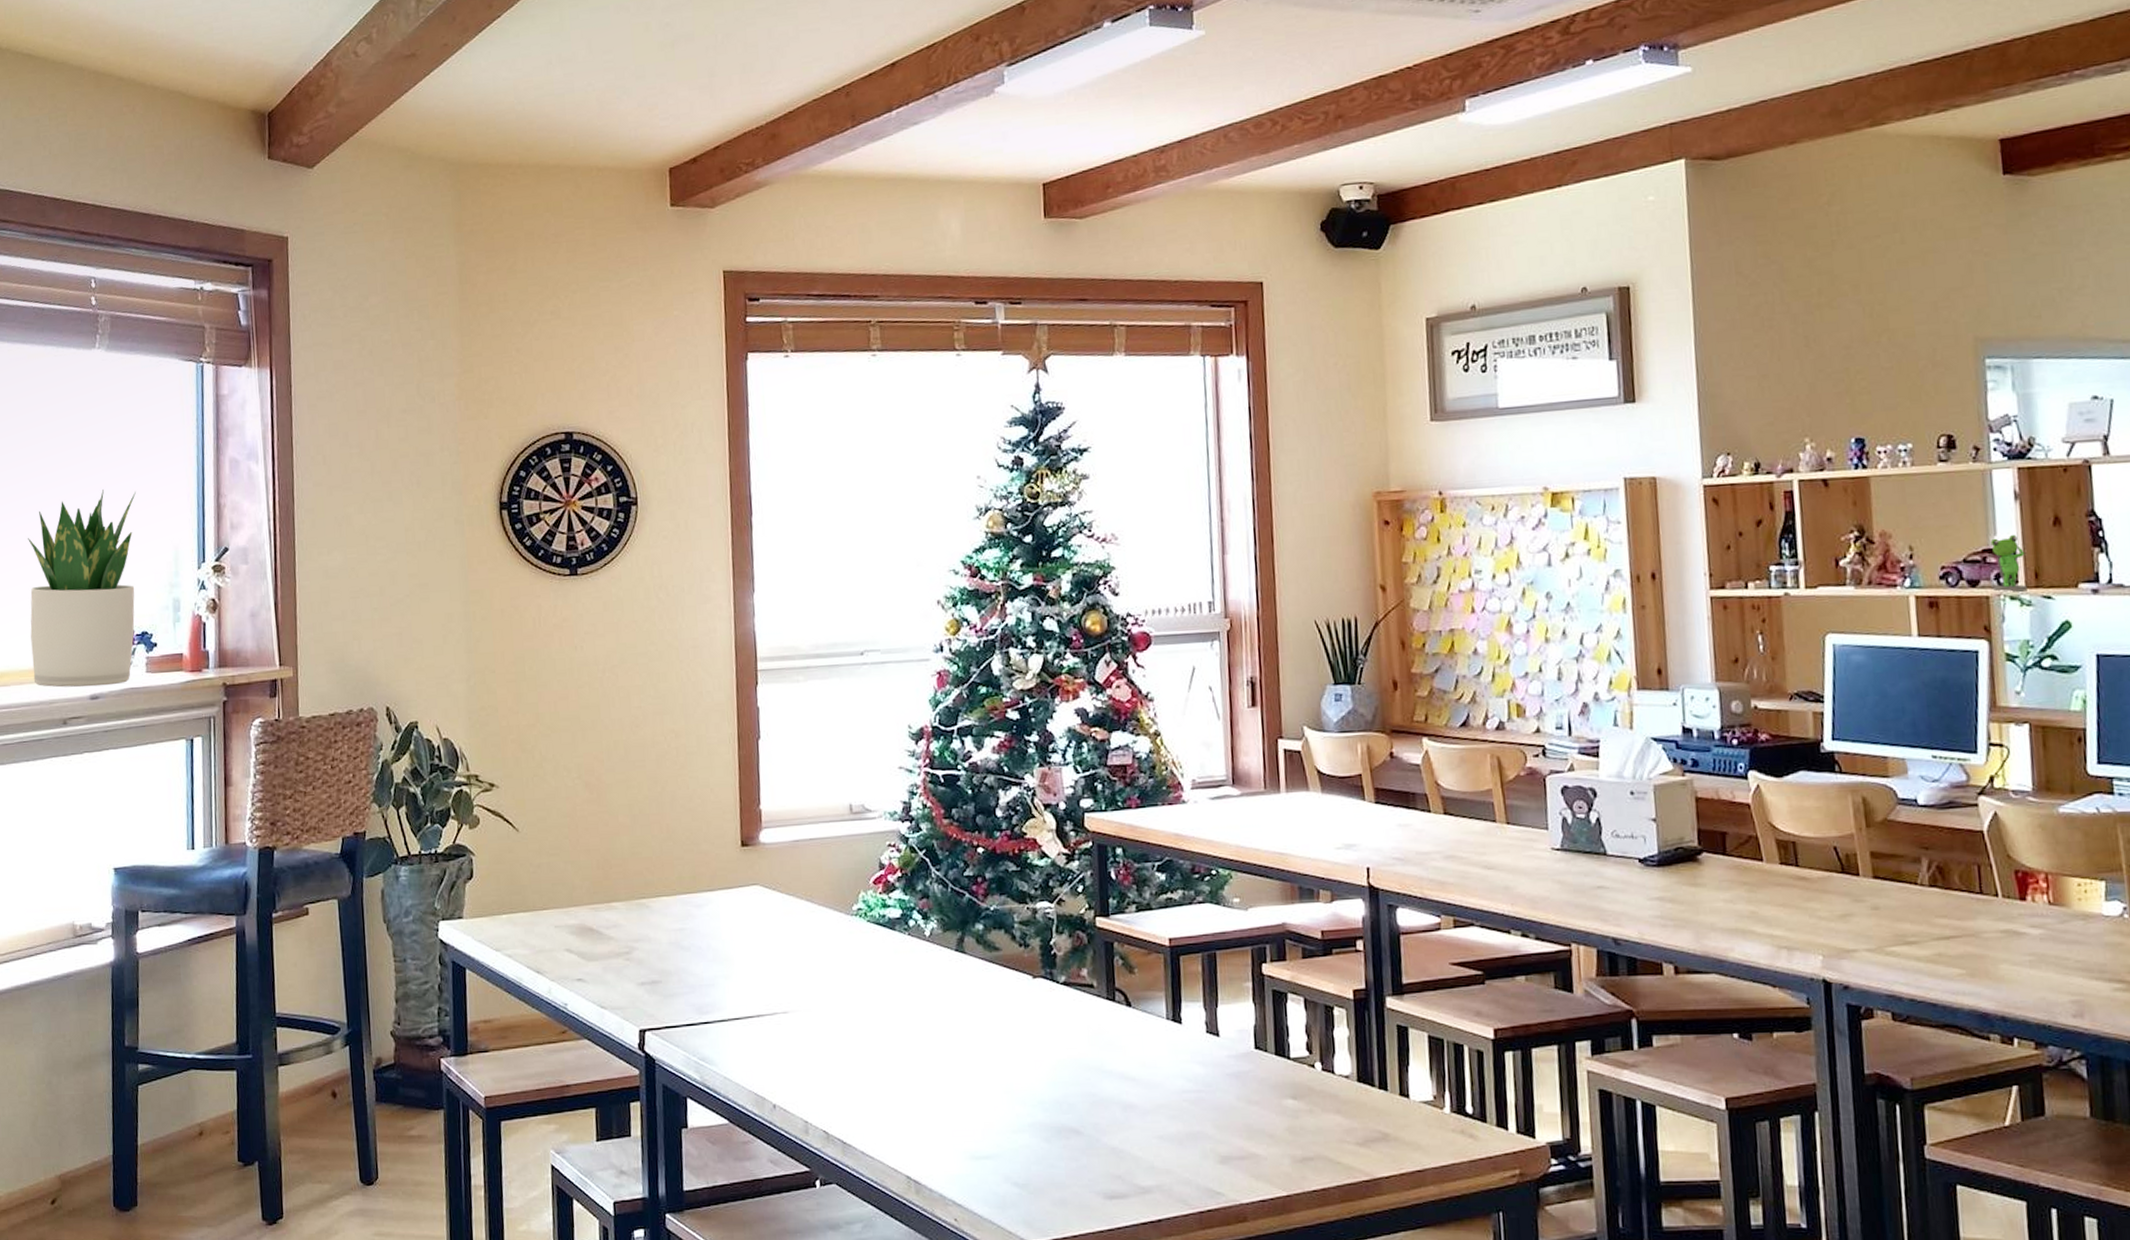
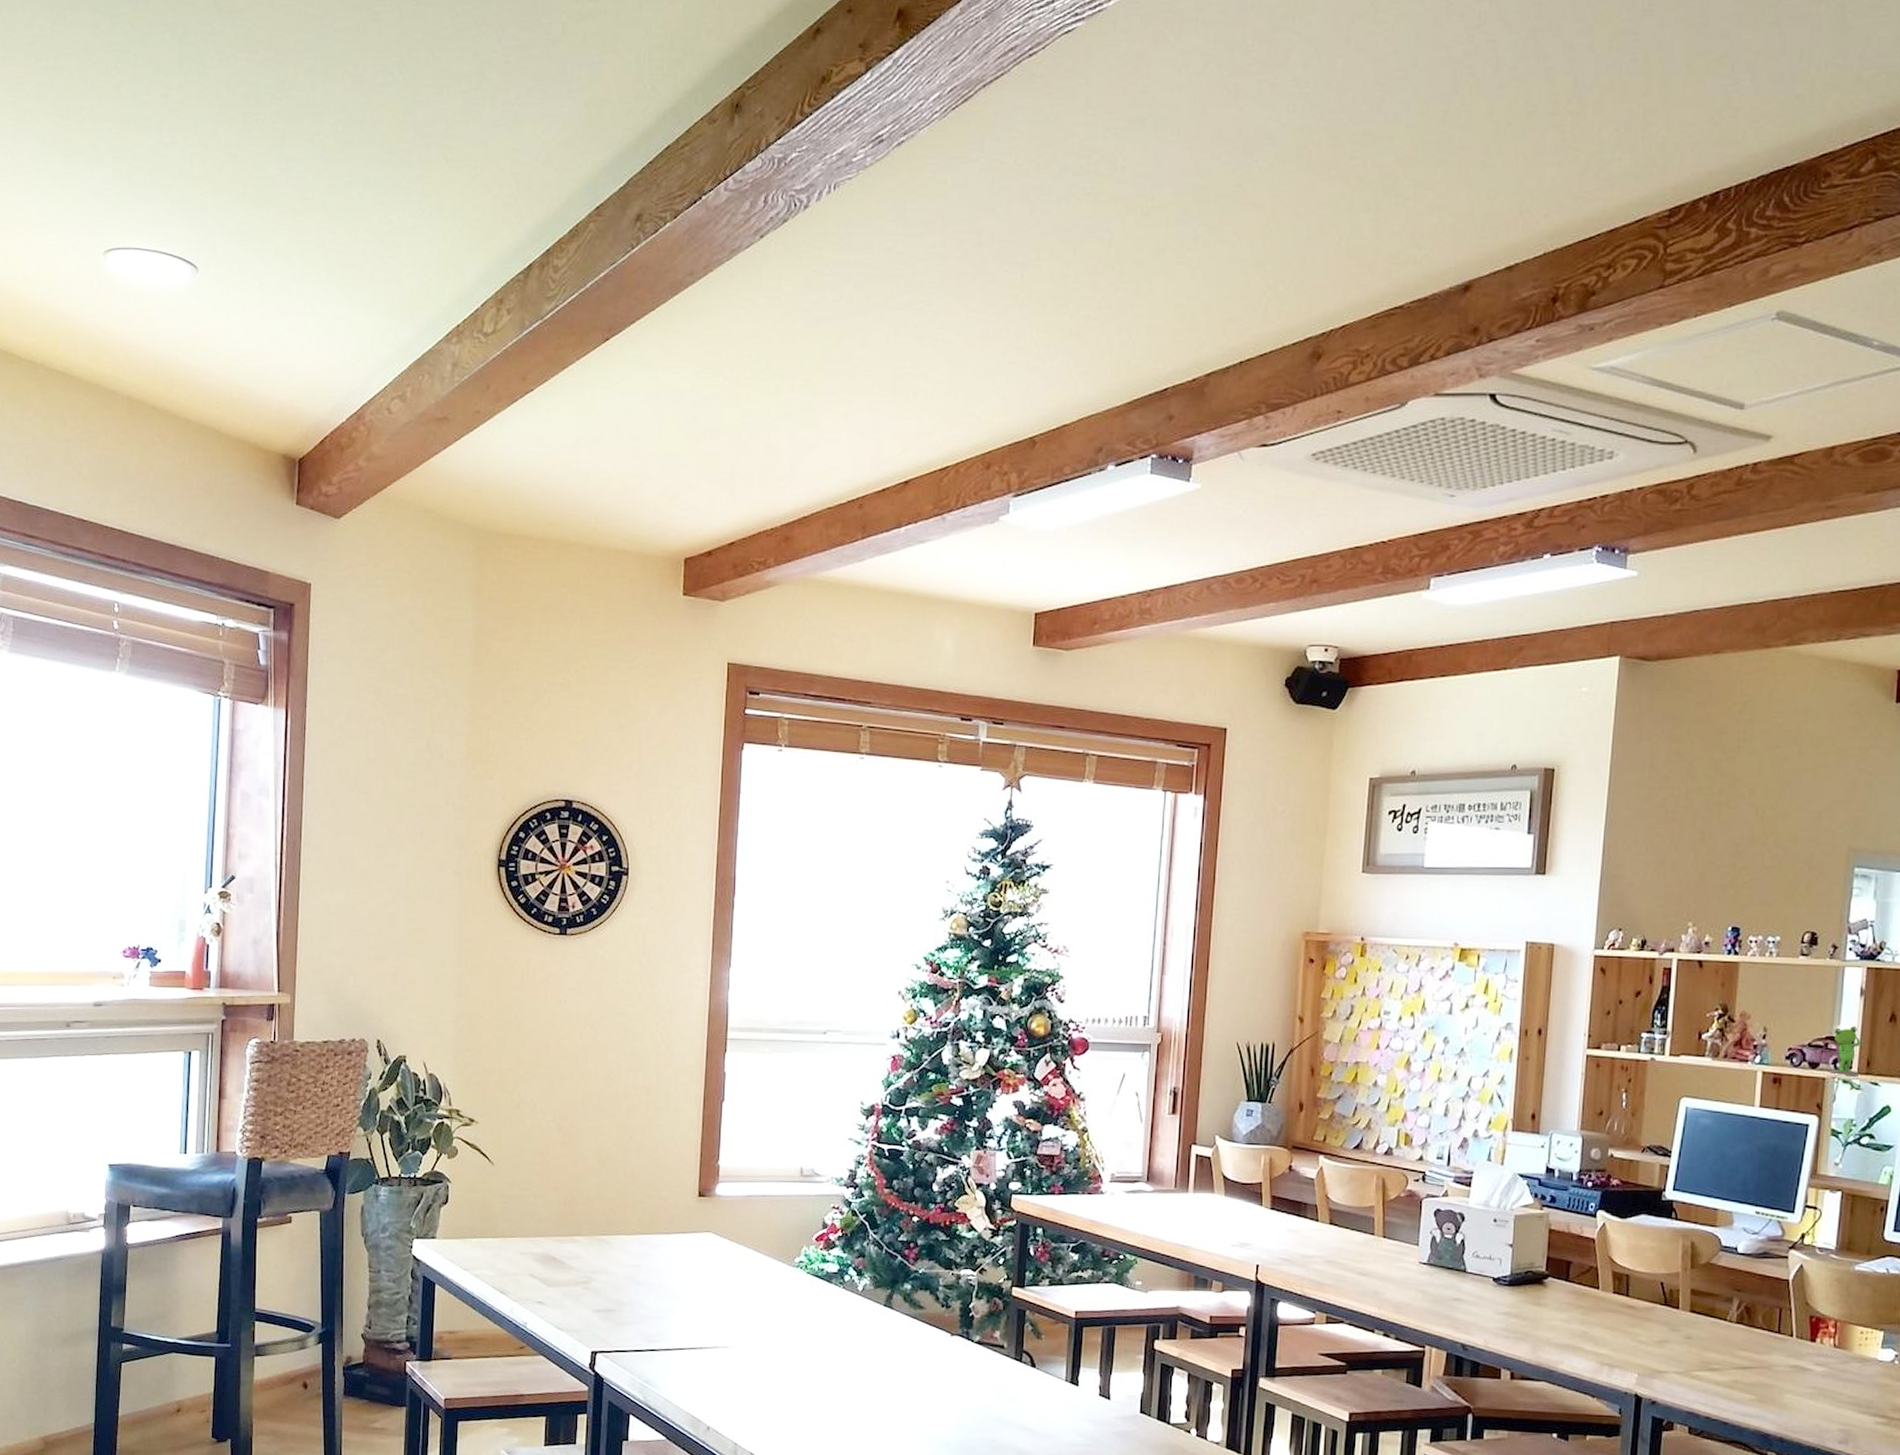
planter: present [28,490,136,688] -> none [38,809,148,995]

